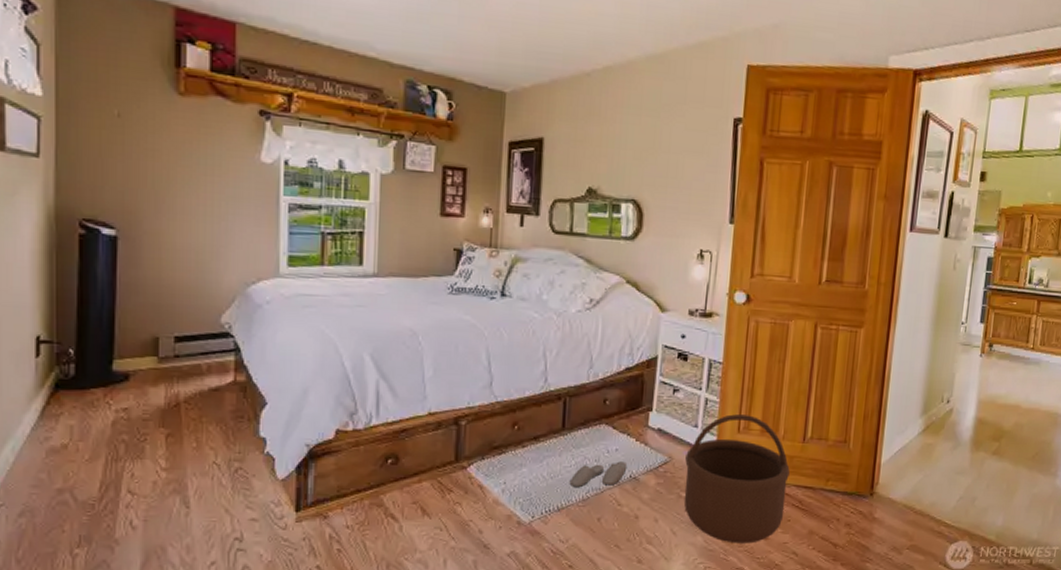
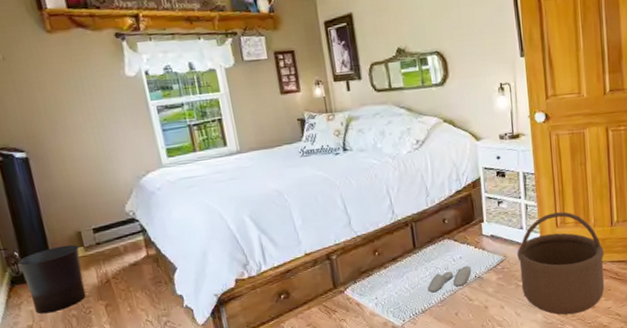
waste bin: none [69,350,152,433] -> present [17,244,87,314]

